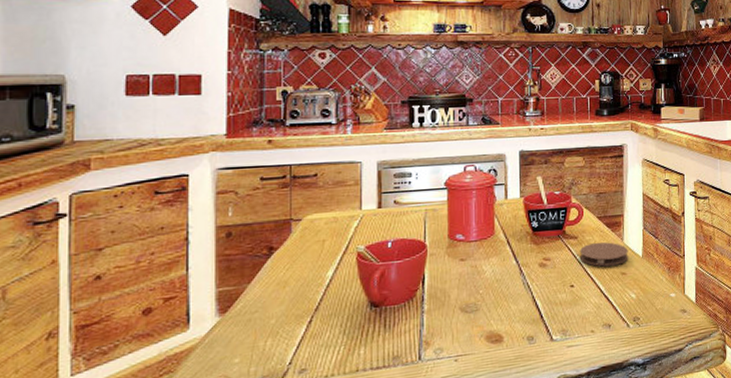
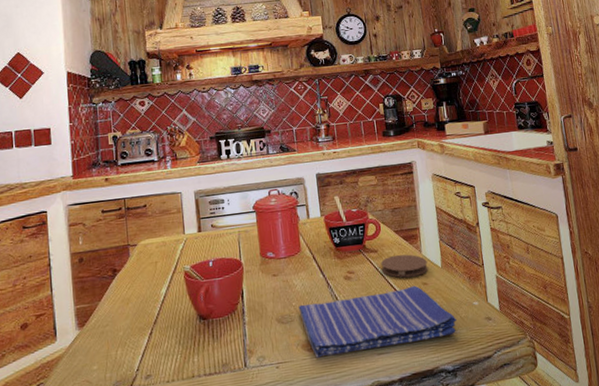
dish towel: none [486,275,652,350] -> present [298,285,457,358]

